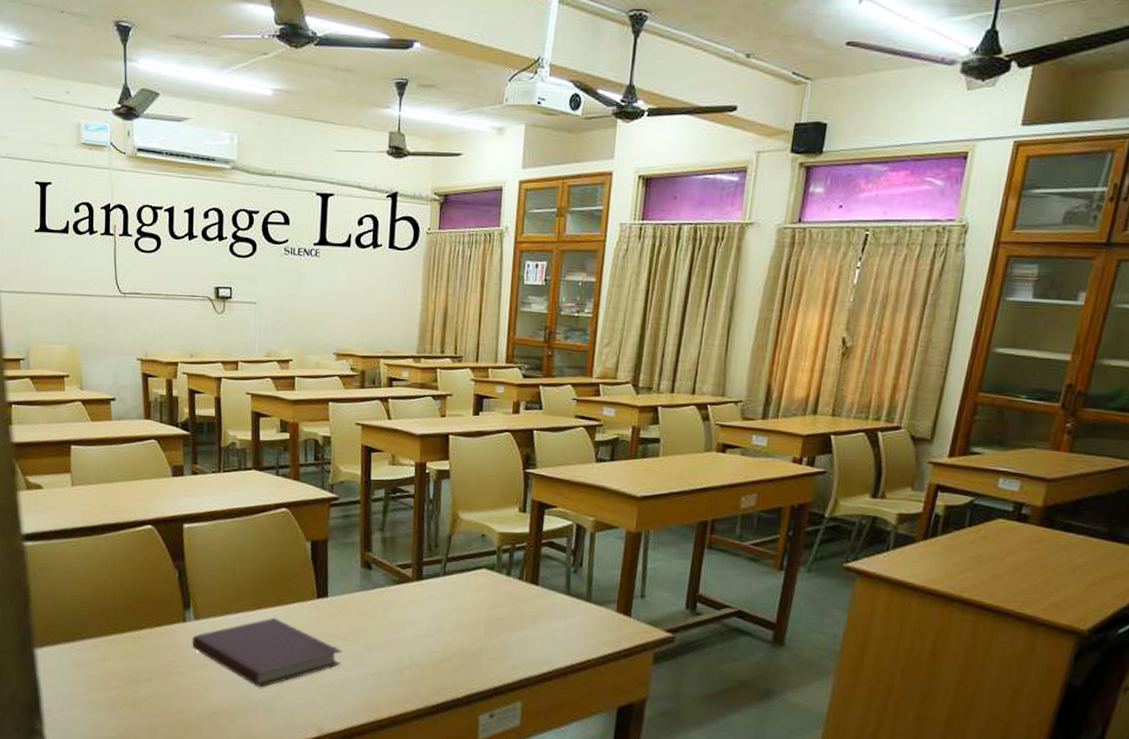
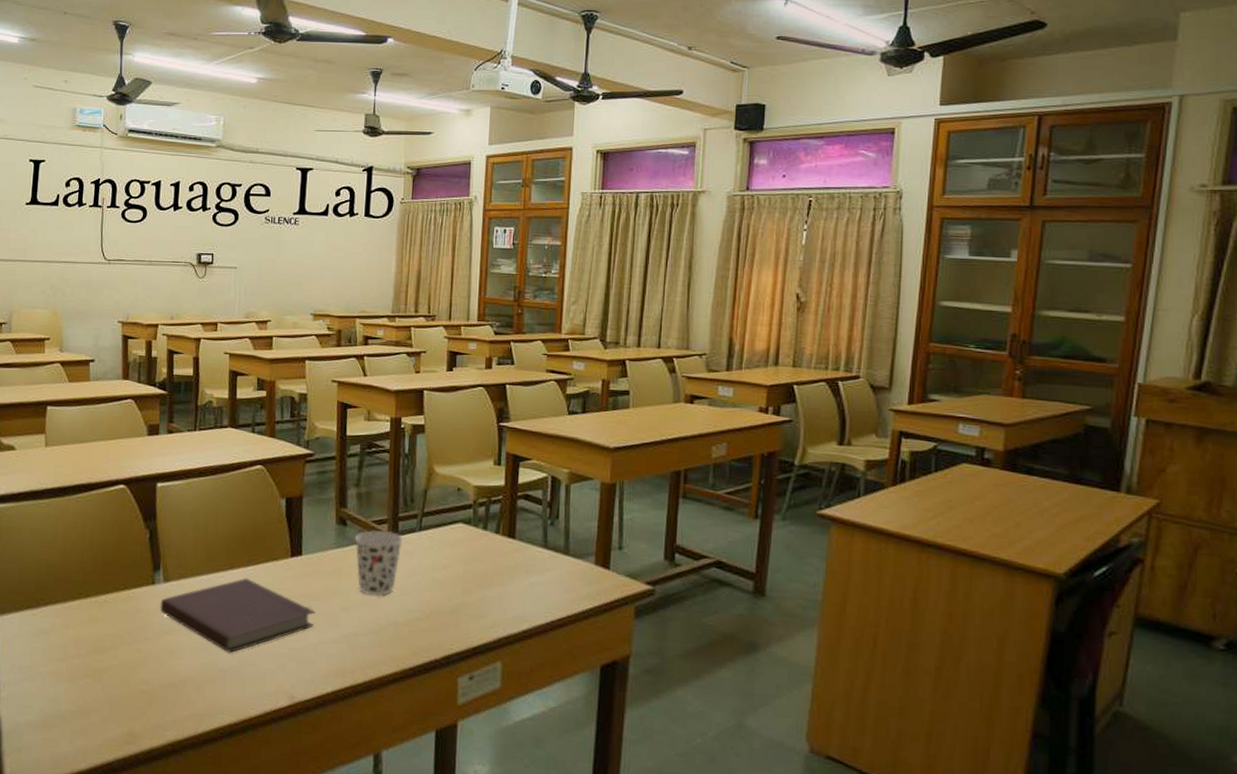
cup: none [380,573,427,638] -> present [355,529,403,597]

